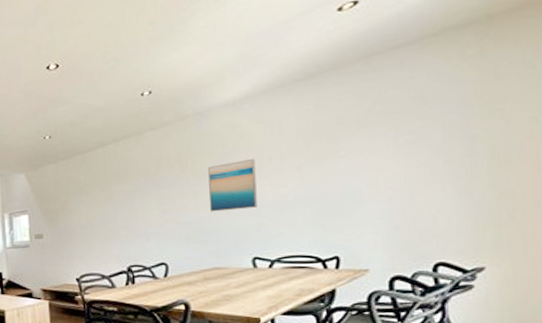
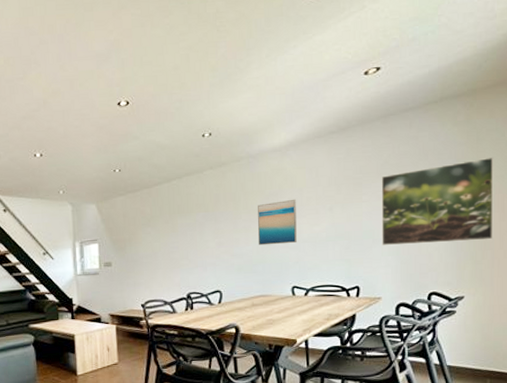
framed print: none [364,95,525,208] -> present [381,157,494,245]

